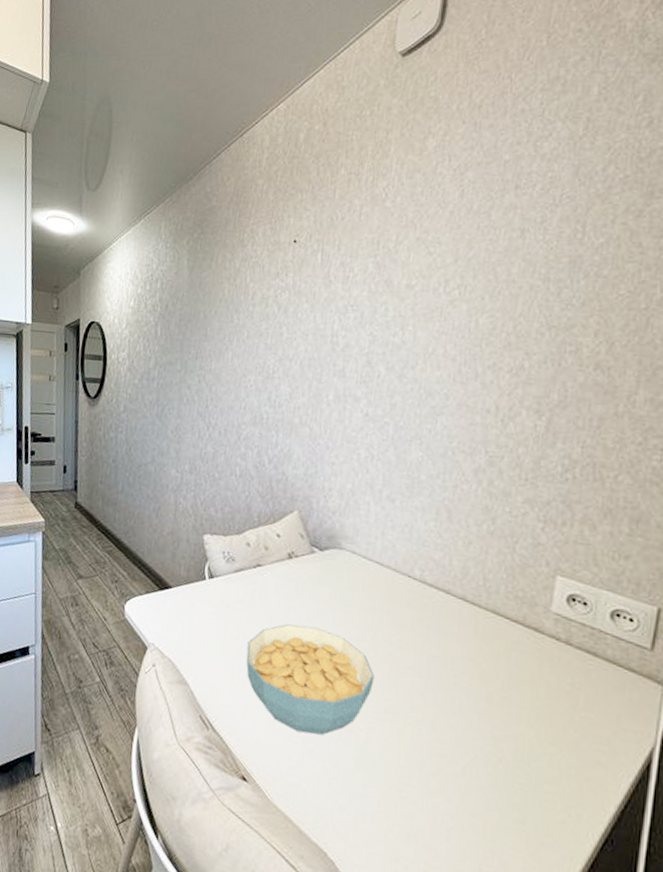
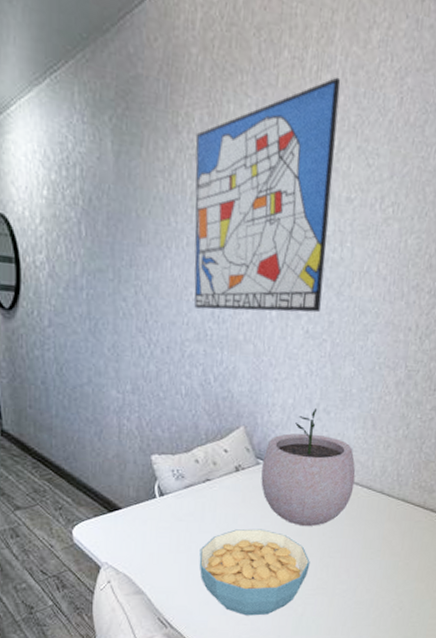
wall art: none [252,182,397,396] -> present [194,76,341,313]
plant pot: none [316,494,429,632] -> present [261,407,356,527]

